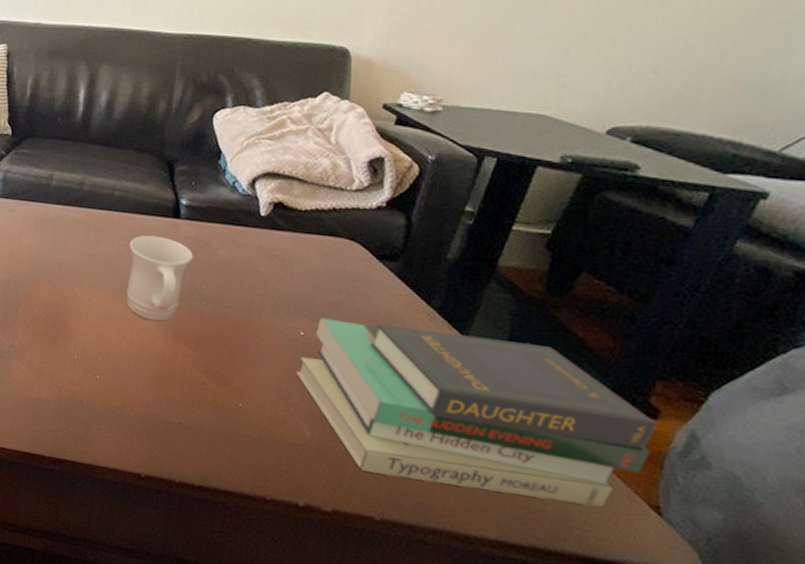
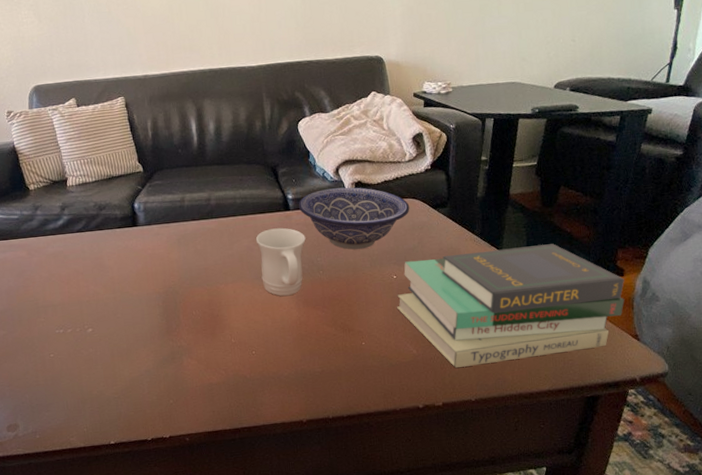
decorative bowl: none [192,202,344,288] -> present [298,187,410,250]

